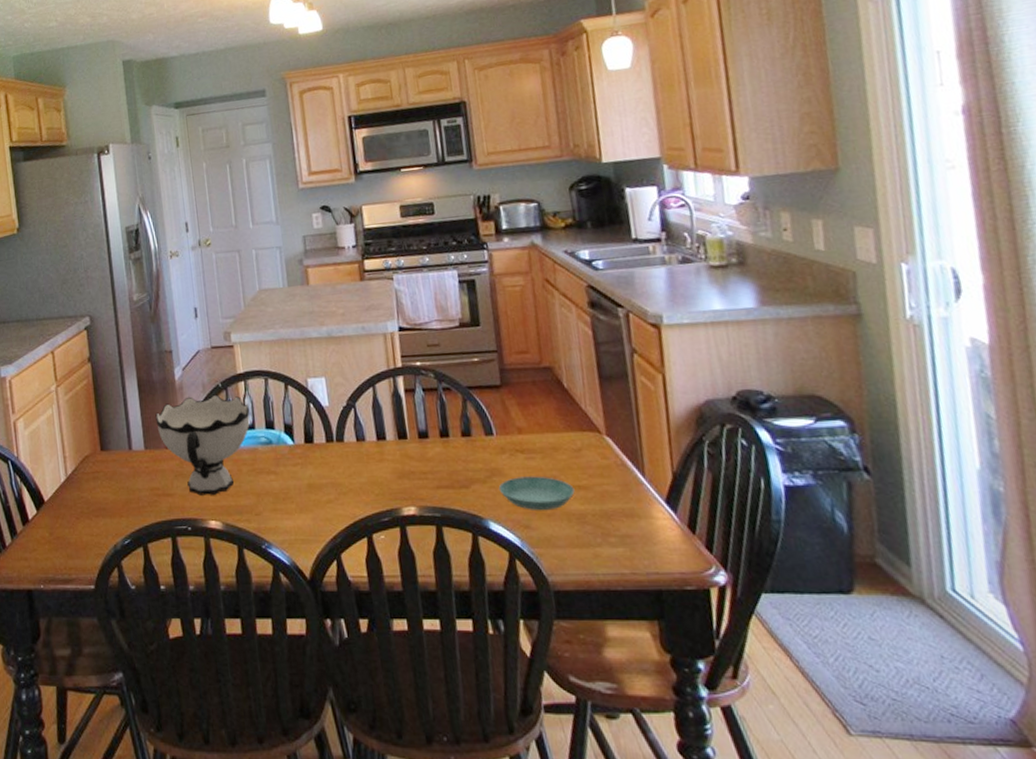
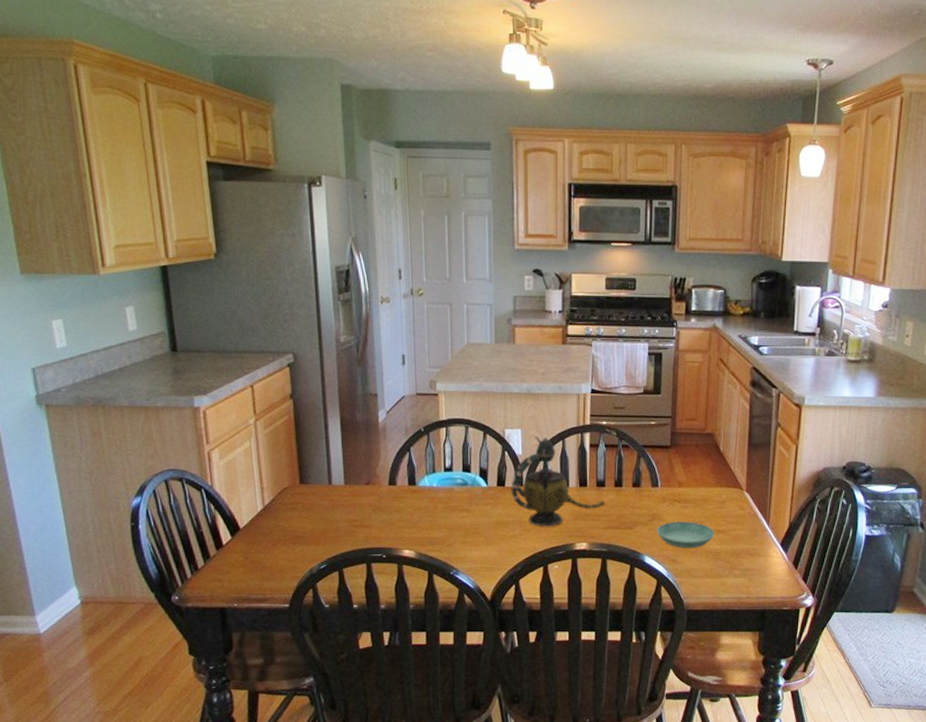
bowl: present [155,394,250,496] -> none [357,438,449,528]
teapot: none [320,384,432,489] -> present [511,437,606,527]

